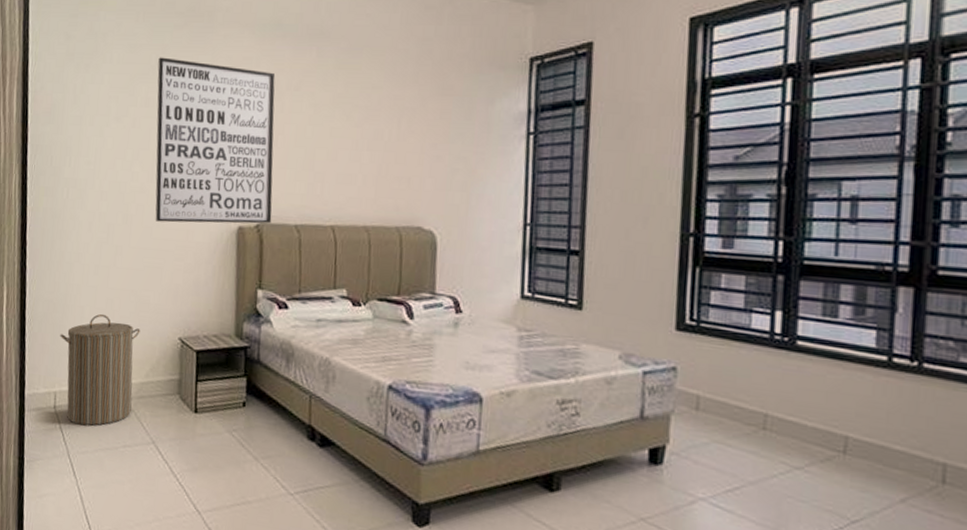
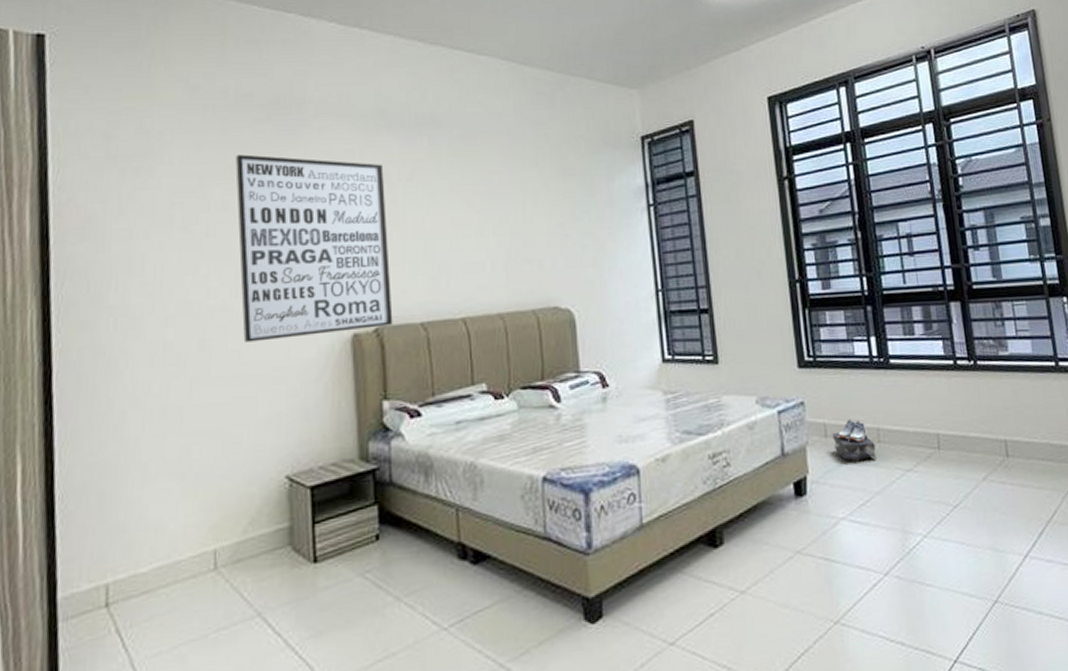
laundry hamper: present [60,313,141,426] -> none [111,467,232,620]
shoe: none [705,396,759,448] -> present [832,418,877,461]

